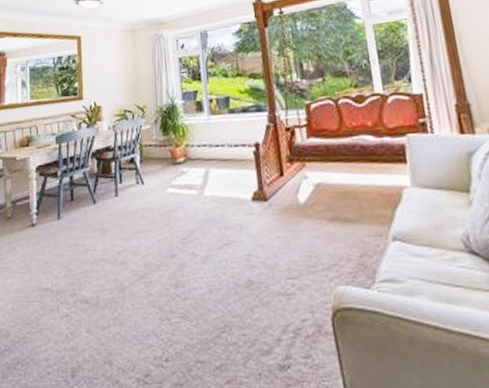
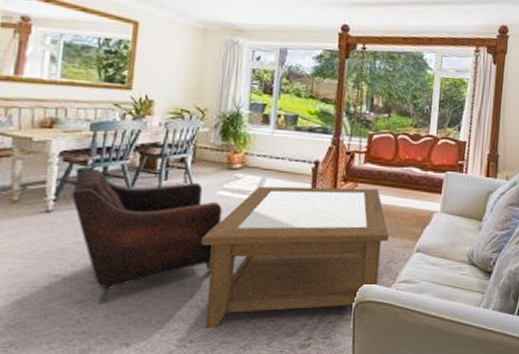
armchair: none [49,178,176,318] -> present [71,166,223,304]
coffee table: none [160,166,355,345] -> present [201,186,389,329]

